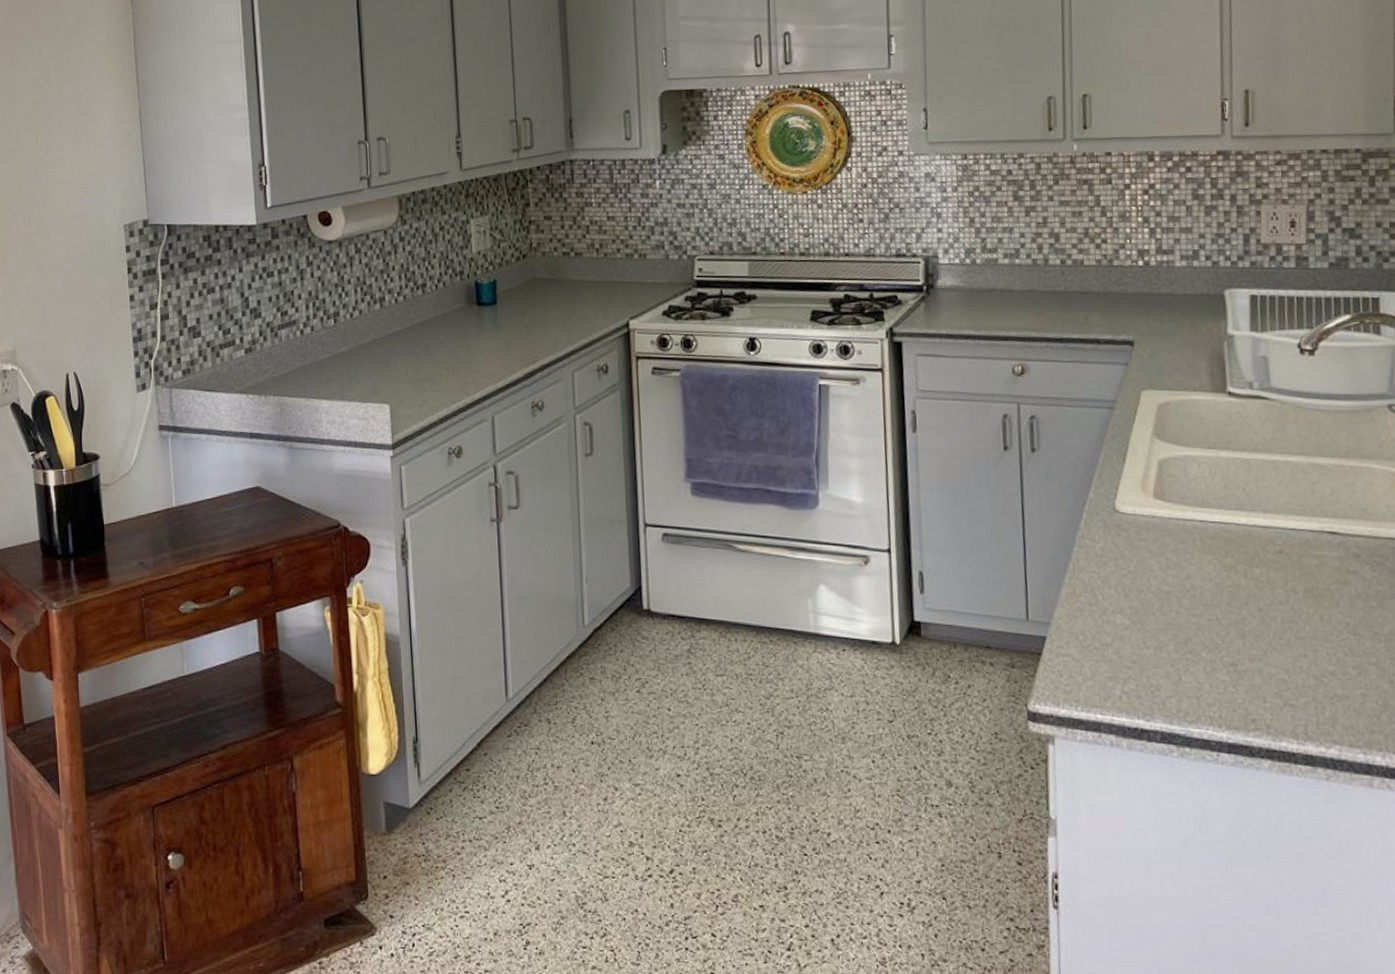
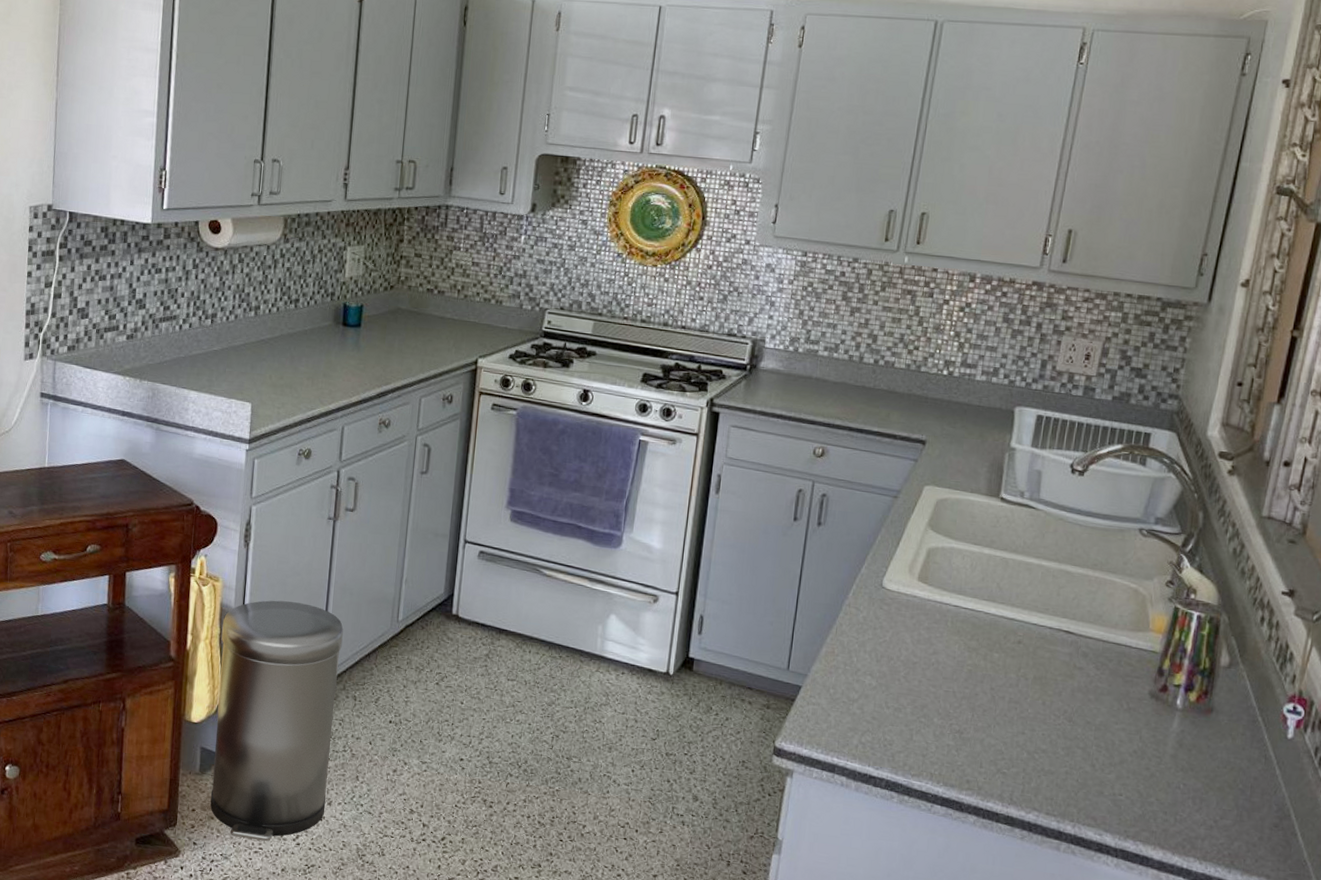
pedal bin: none [389,620,534,903] -> present [210,600,344,842]

